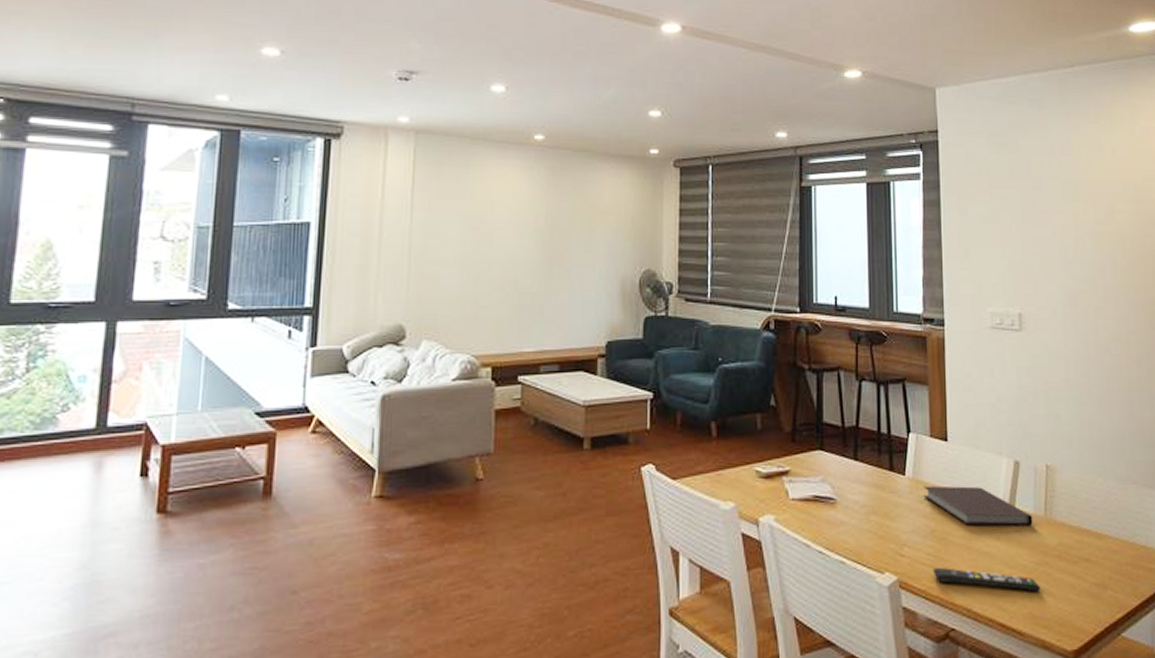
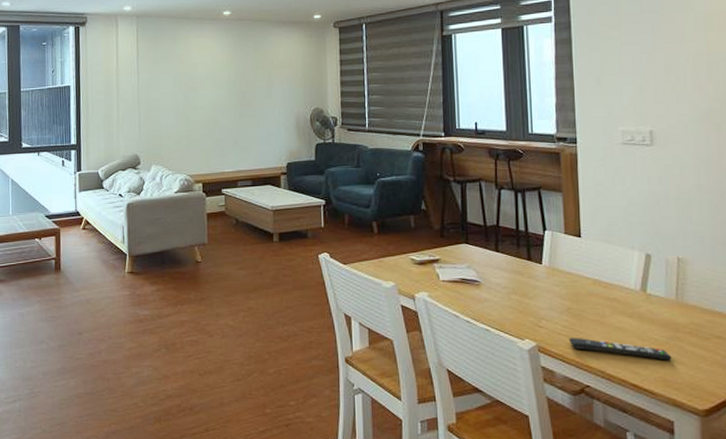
notebook: present [923,486,1033,527] -> none [558,273,664,307]

